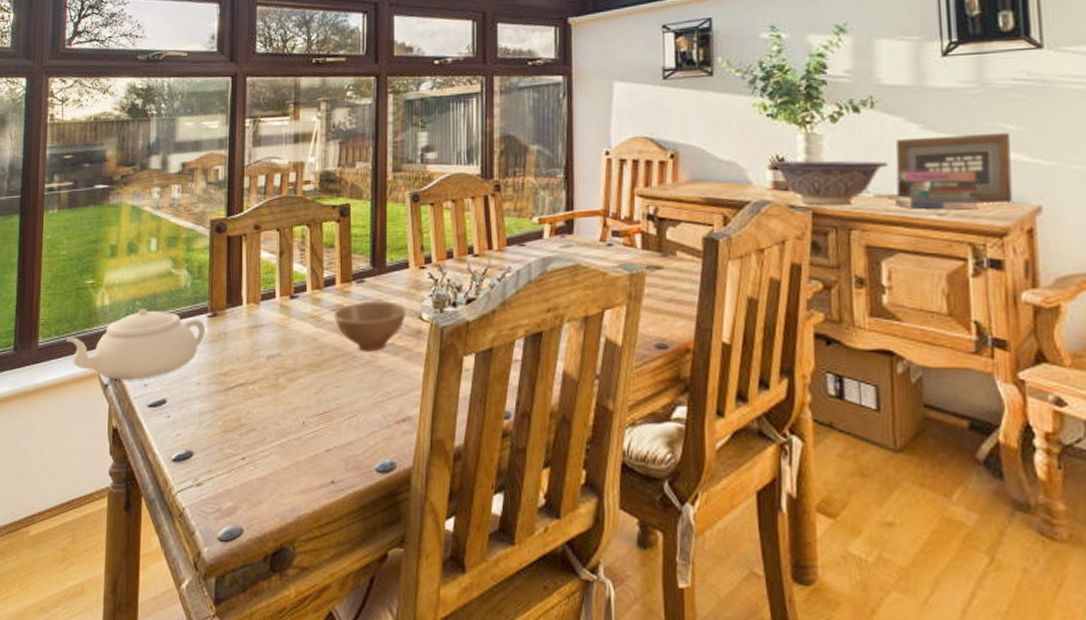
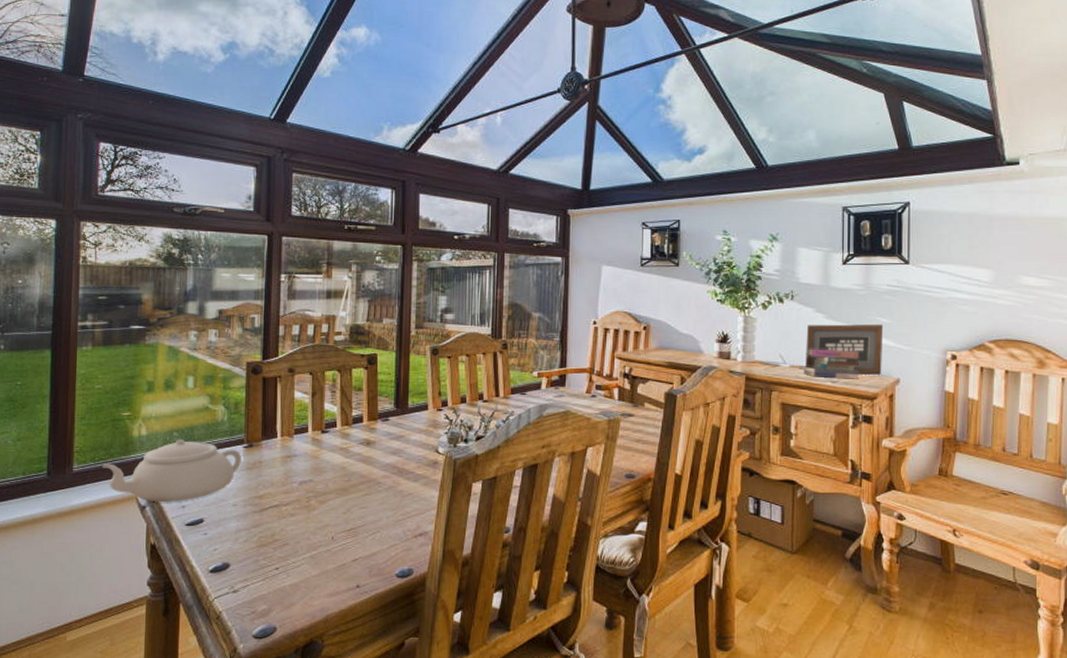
bowl: present [333,301,407,352] -> none [360,436,426,479]
decorative bowl: present [770,160,889,205] -> none [717,337,801,371]

